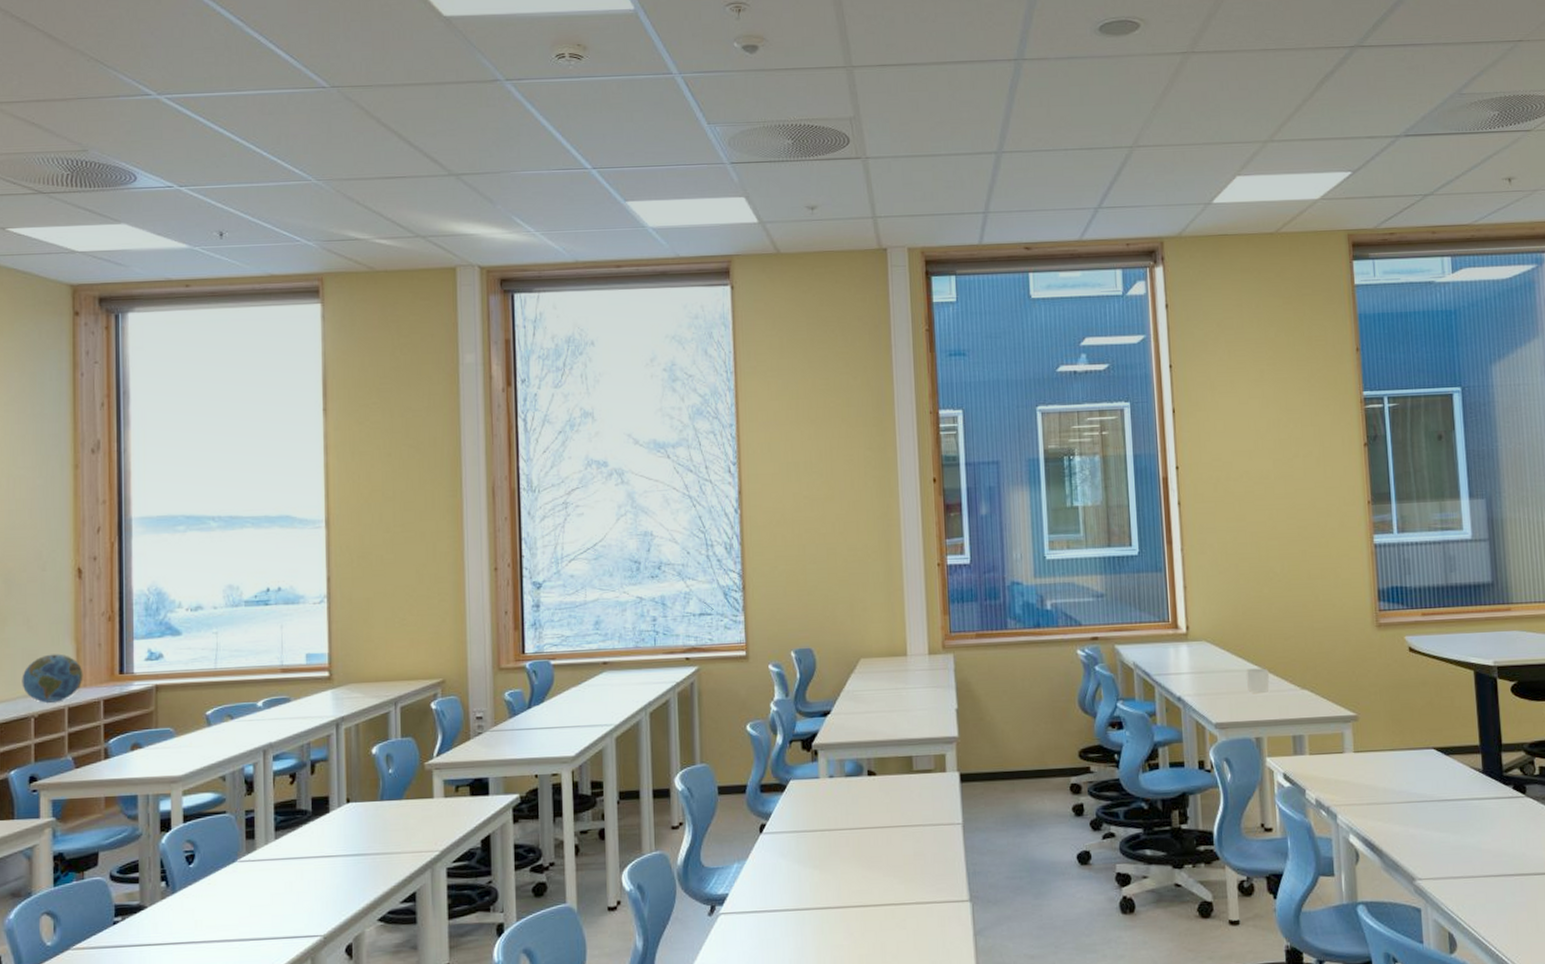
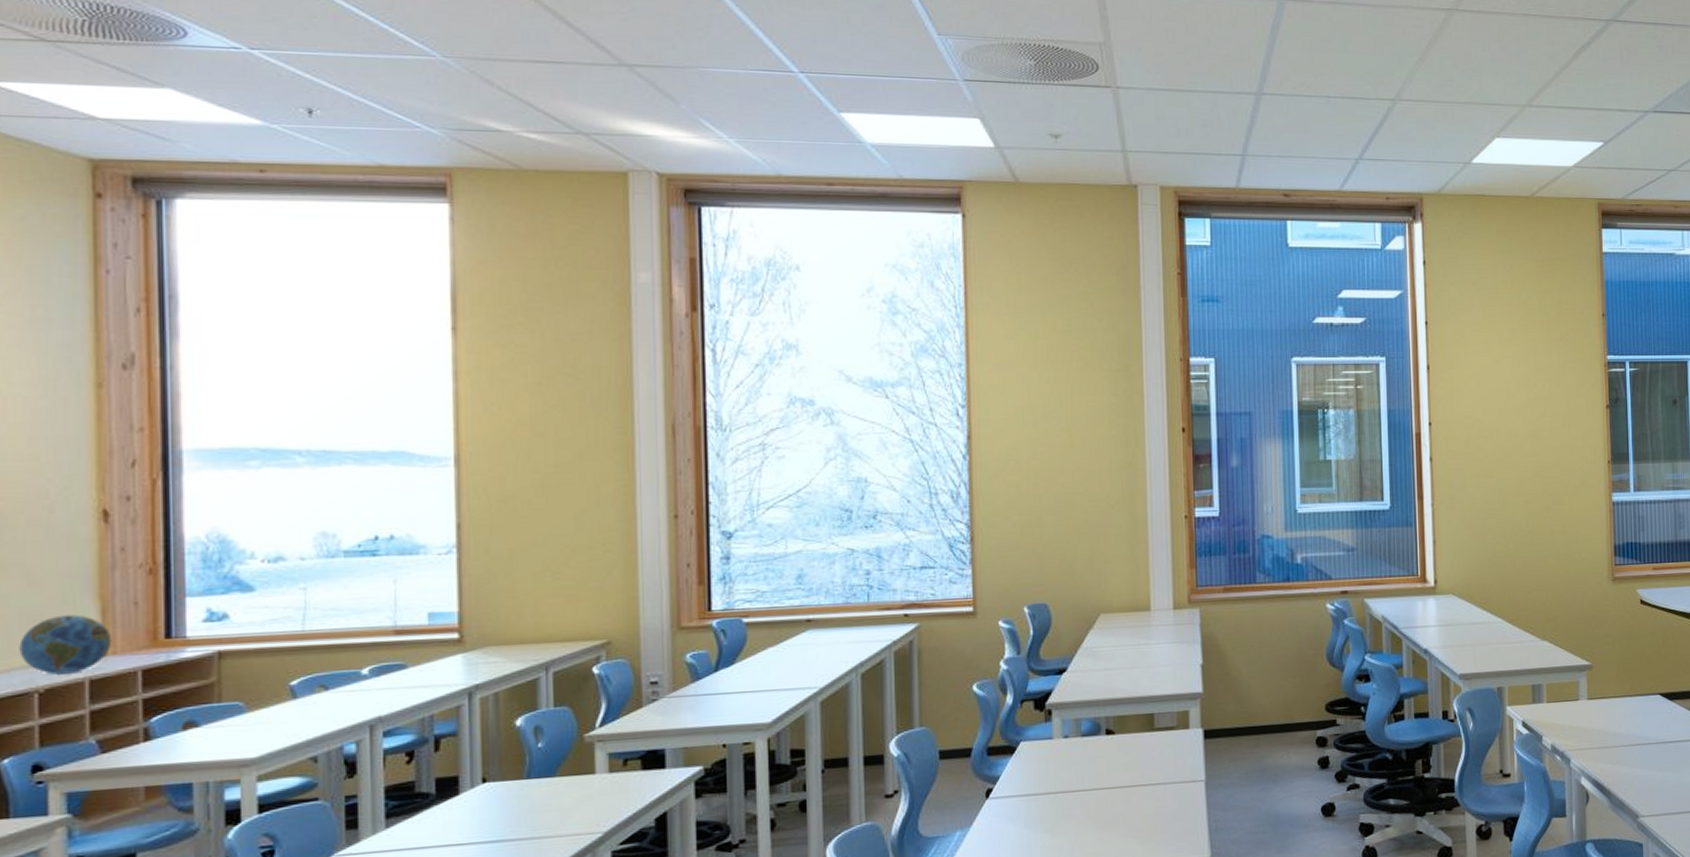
mug: present [1245,668,1269,693] -> none [1490,620,1512,645]

